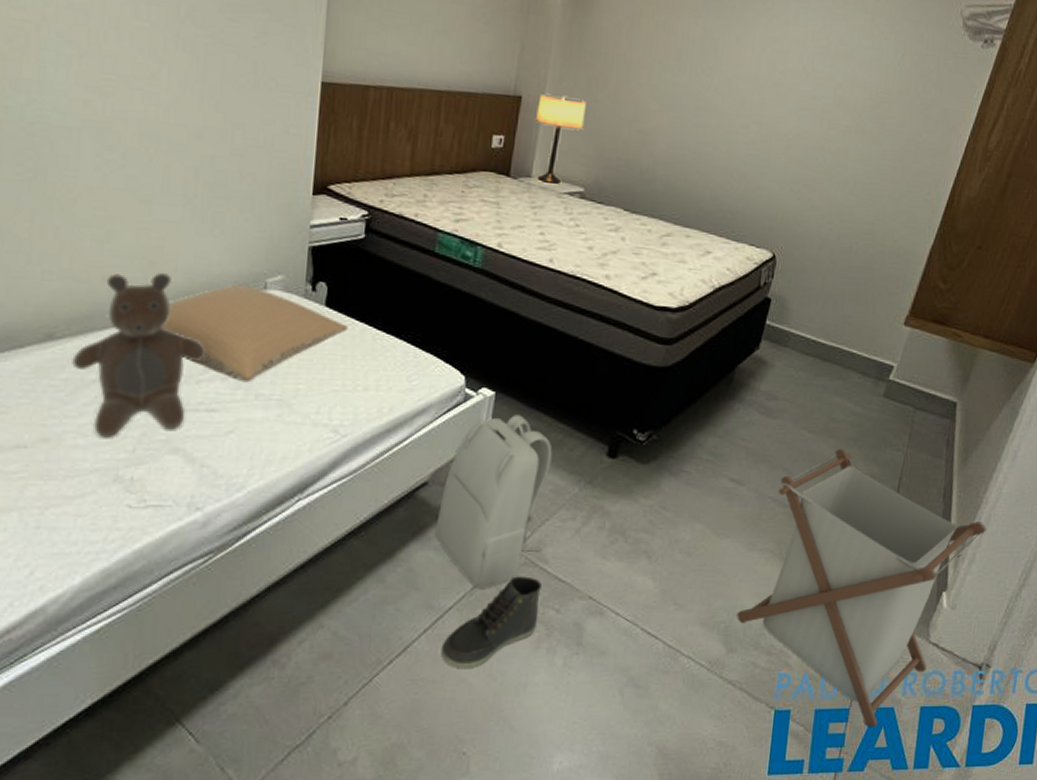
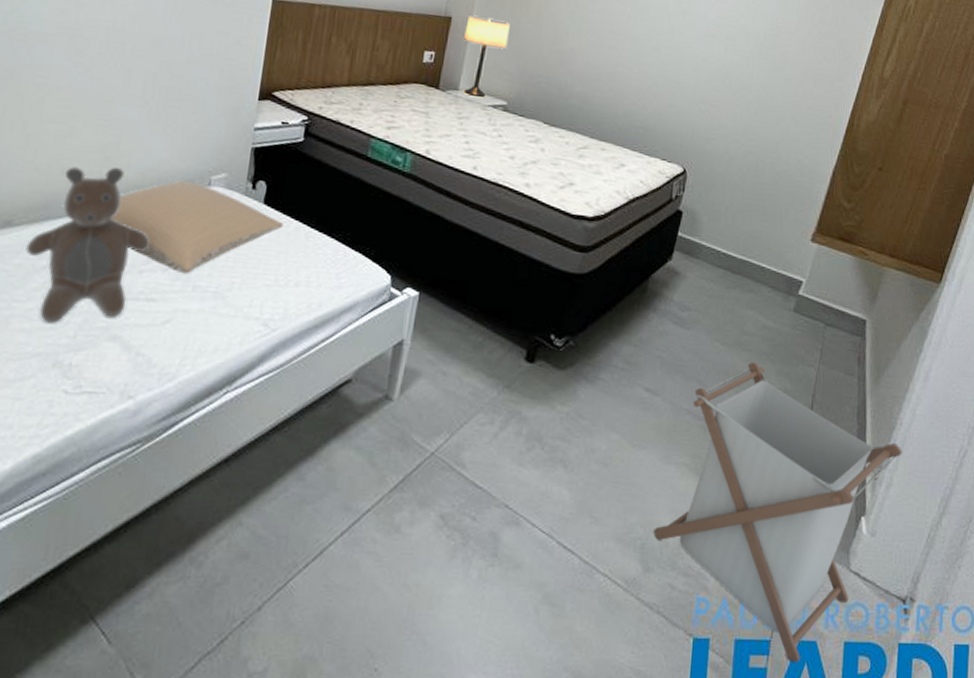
backpack: present [435,415,553,588] -> none [356,315,472,491]
sneaker: present [440,576,542,668] -> none [356,480,459,576]

